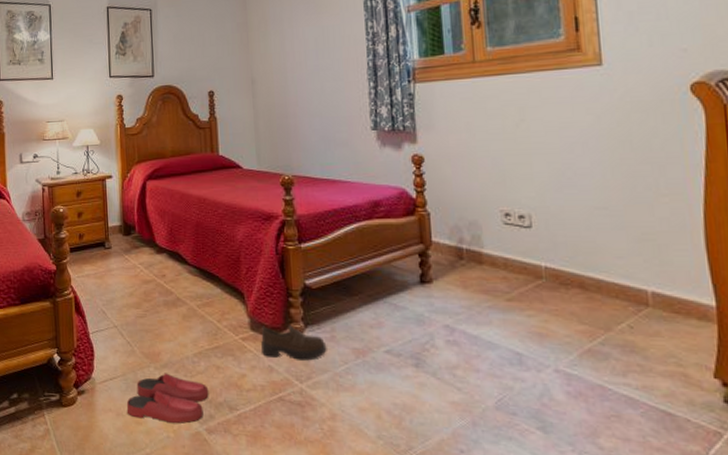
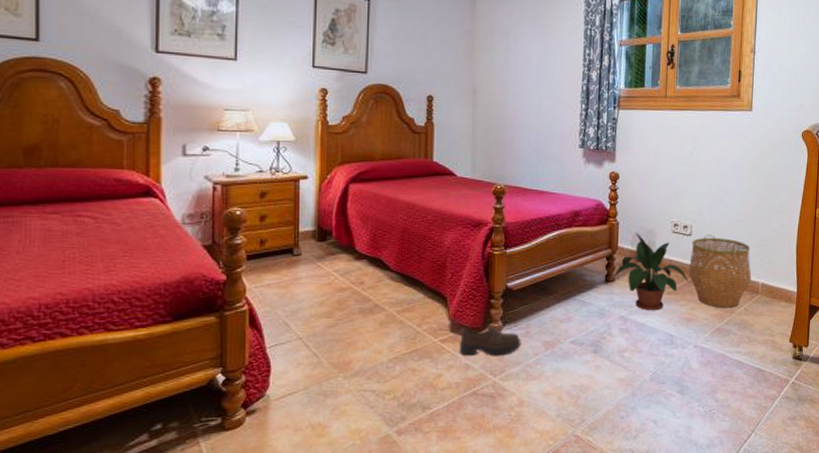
slippers: present [126,373,209,424] -> none [307,381,402,431]
potted plant: none [429,224,535,321] -> present [613,232,689,311]
basket: none [532,226,634,323] -> present [688,235,752,308]

